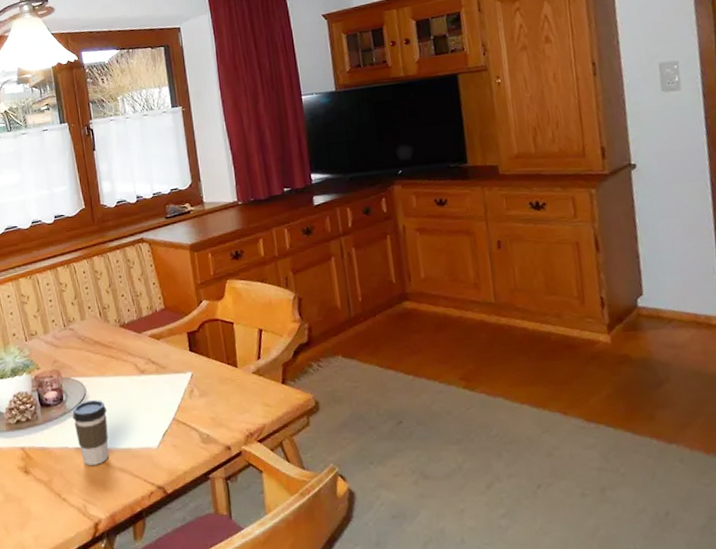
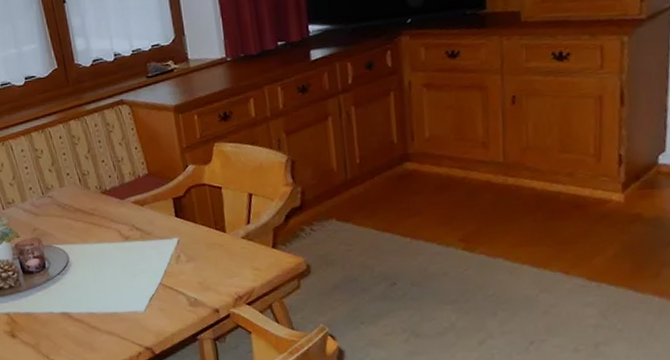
coffee cup: present [72,400,109,465] -> none [56,266,95,329]

